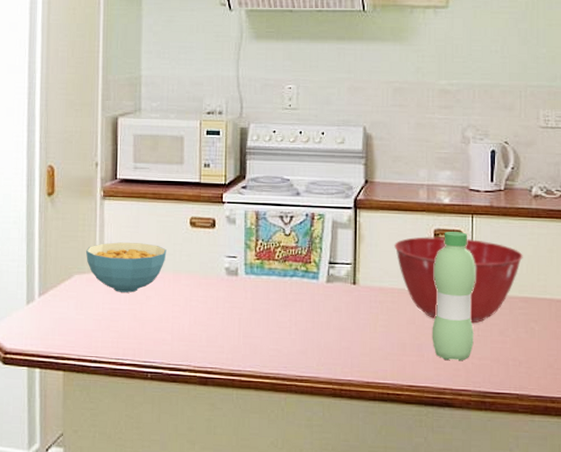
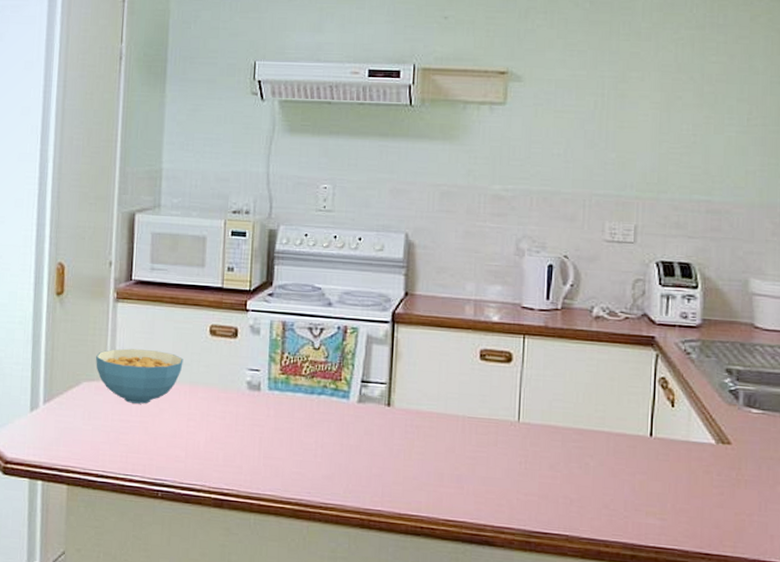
mixing bowl: present [394,236,523,324] -> none [435,357,580,455]
water bottle: present [432,232,476,361] -> none [473,352,526,496]

